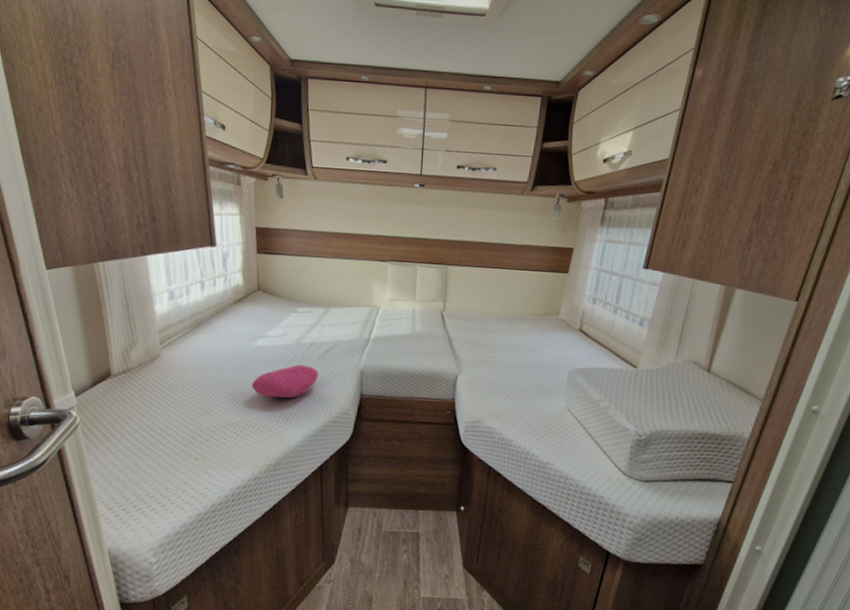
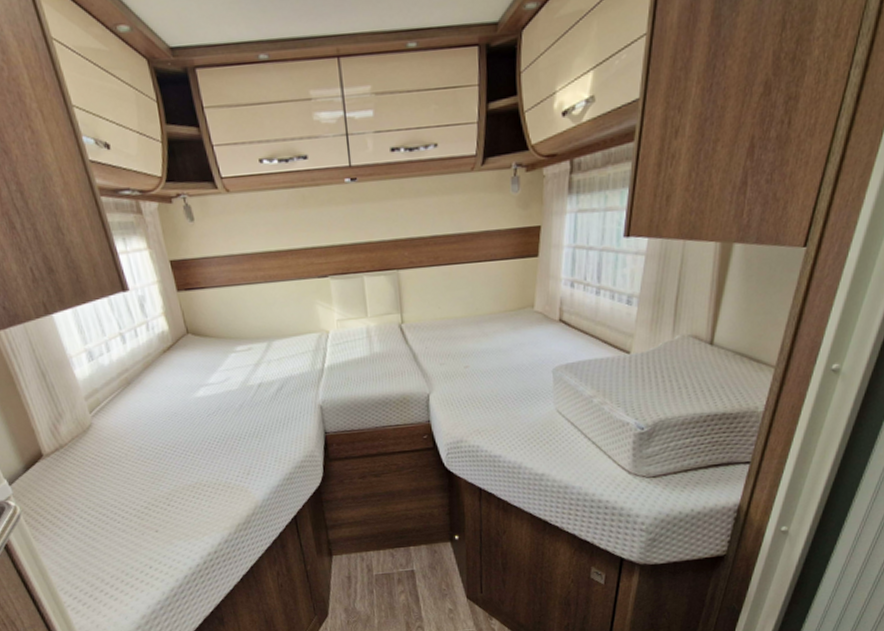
cushion: present [251,364,318,398] -> none [200,410,274,453]

